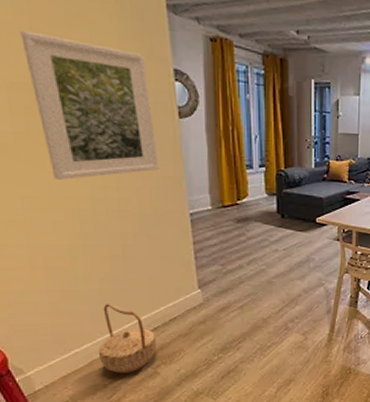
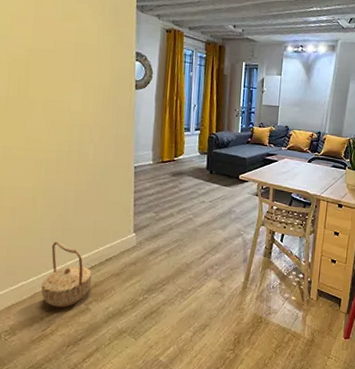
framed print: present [20,30,159,180] -> none [26,22,115,135]

